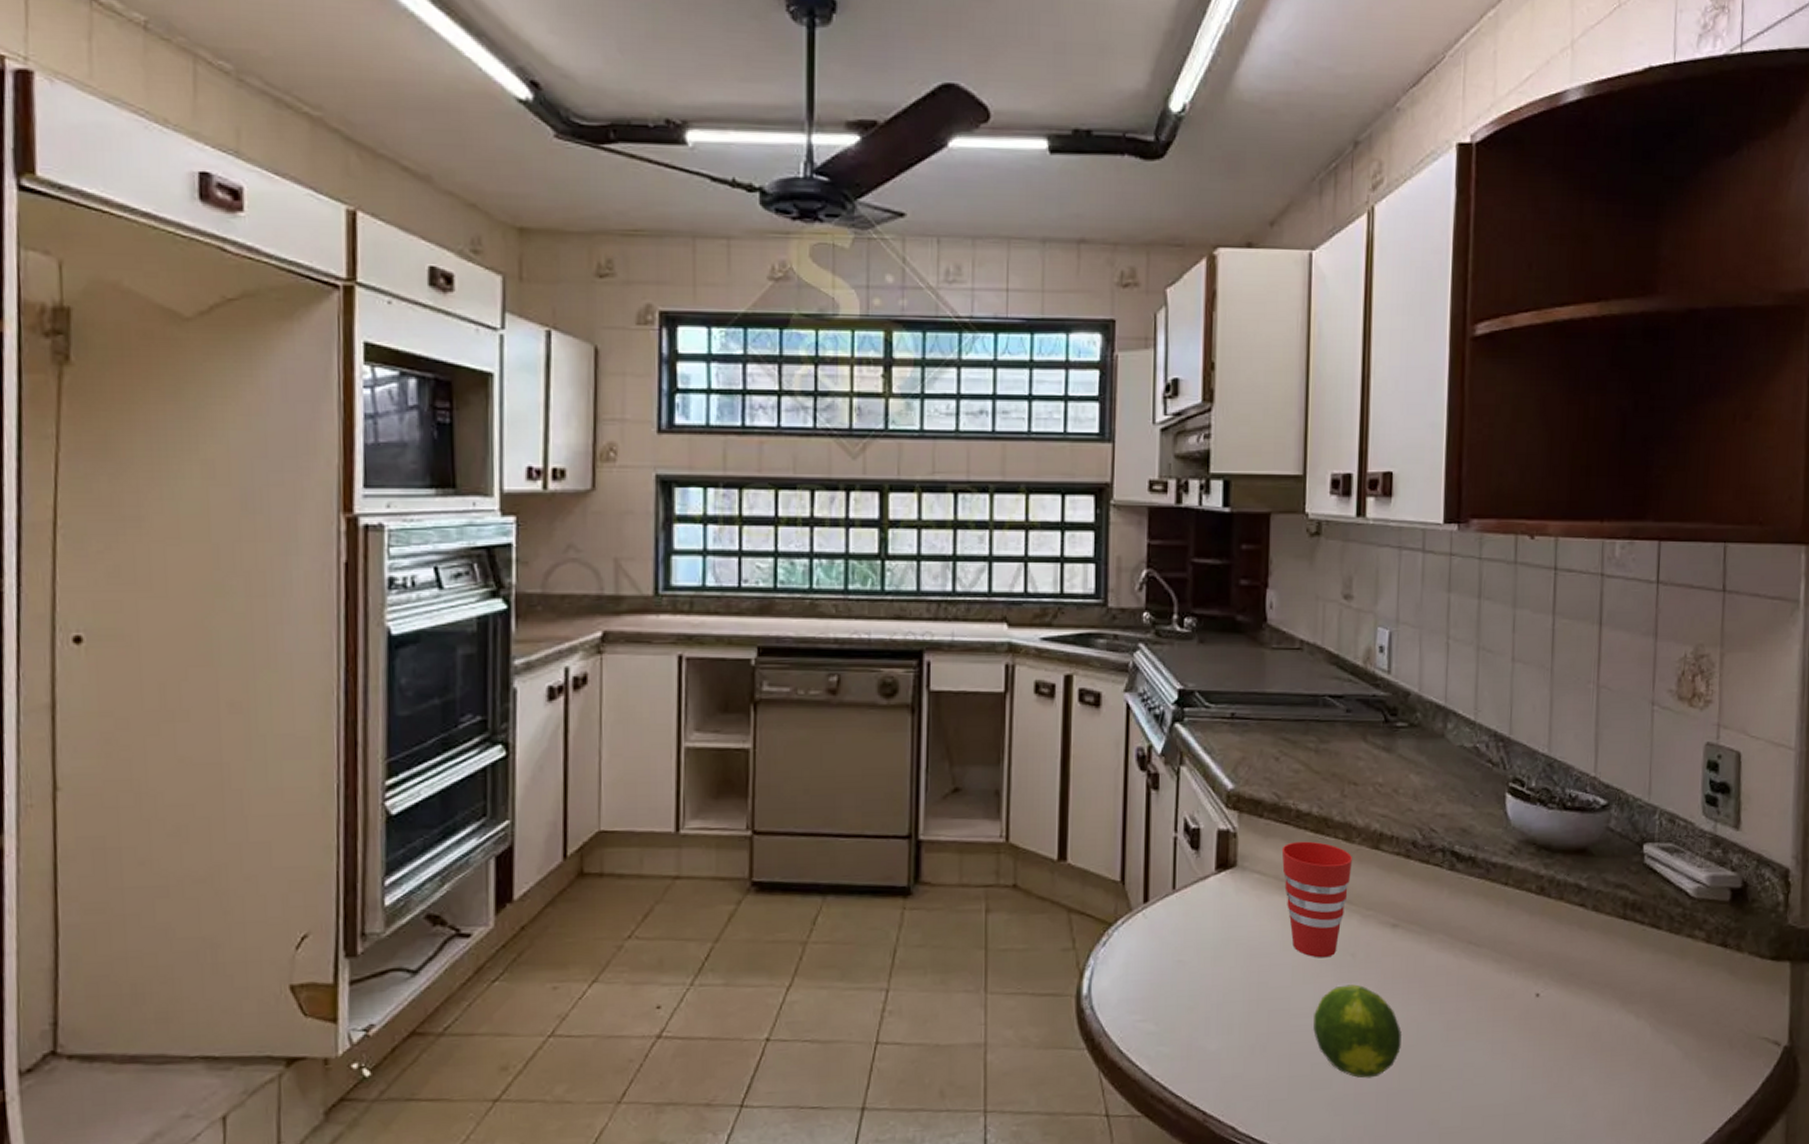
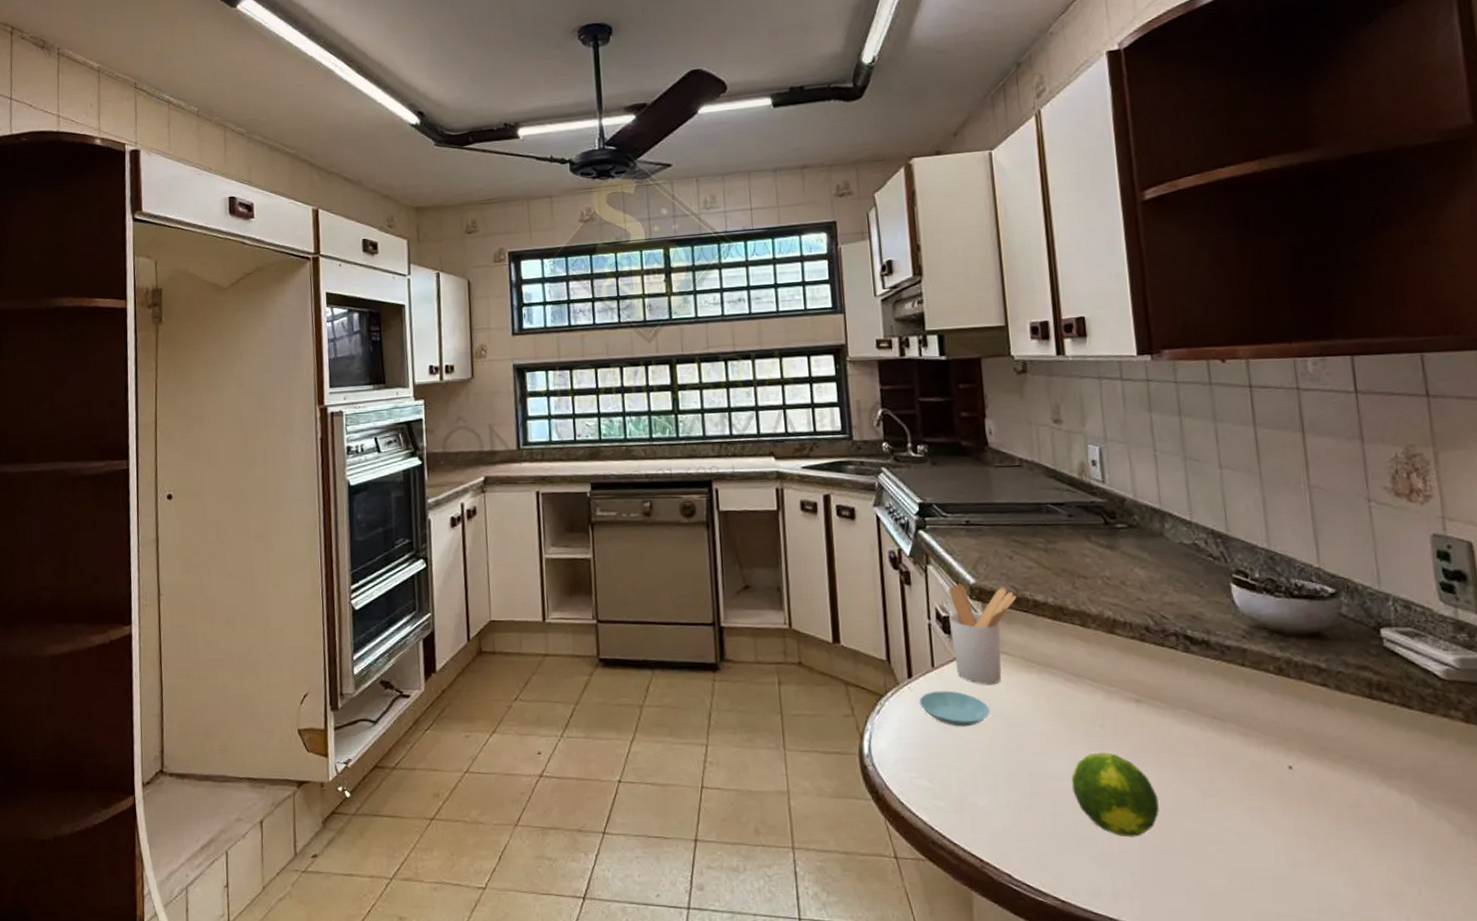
saucer: none [1153,917,1233,960] -> present [919,690,990,727]
utensil holder: none [1198,789,1279,910] -> present [948,583,1017,685]
cup: present [1281,841,1352,958] -> none [1024,627,1091,728]

